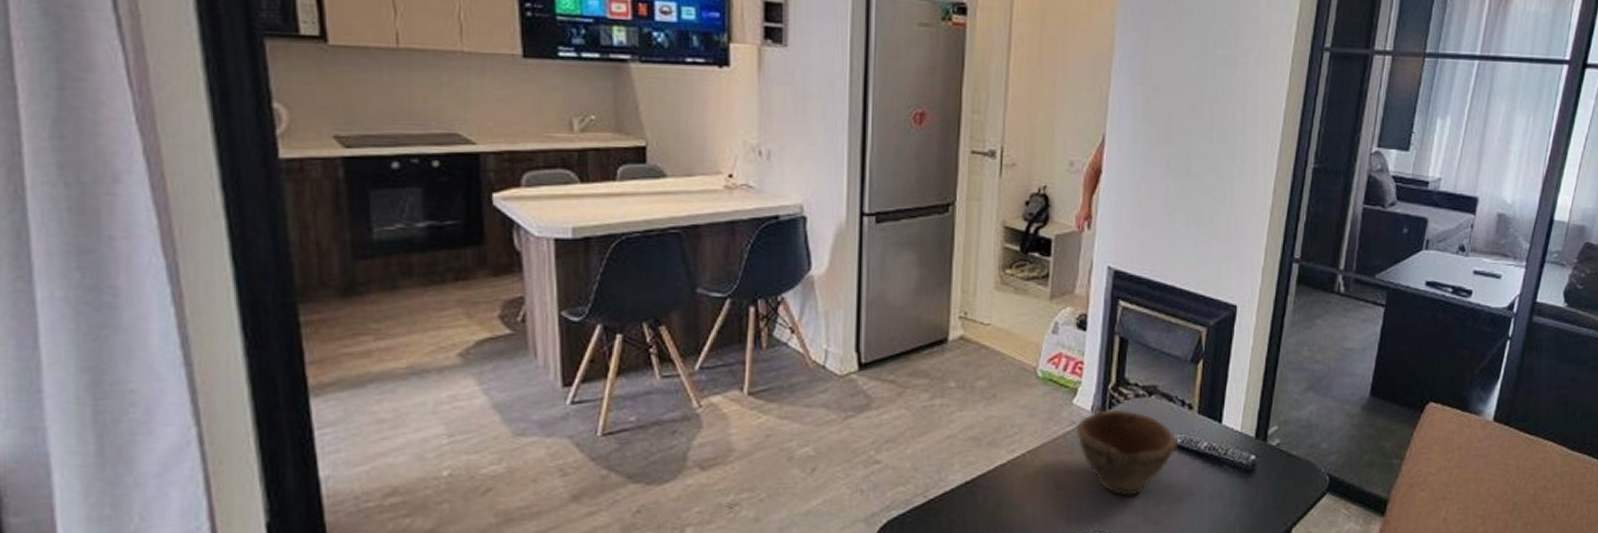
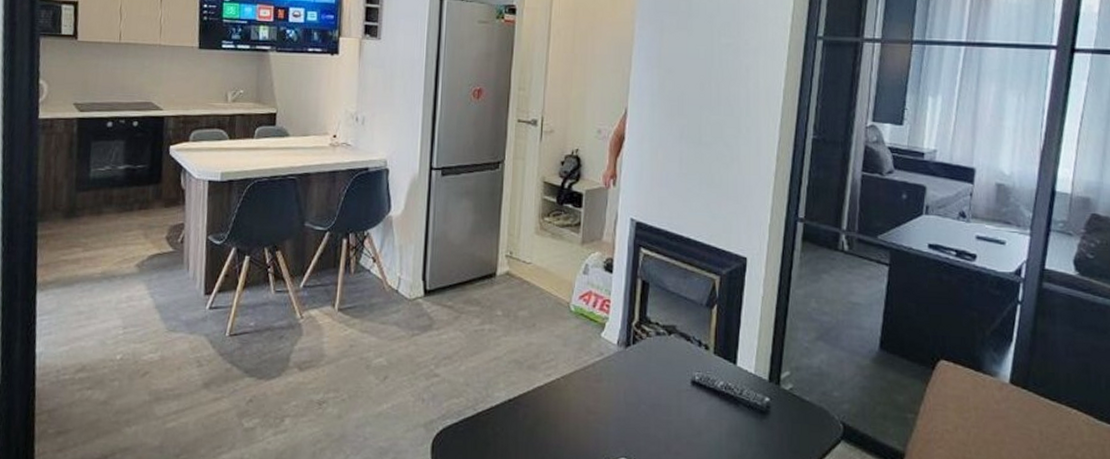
bowl: present [1076,409,1177,496] -> none [604,344,695,426]

